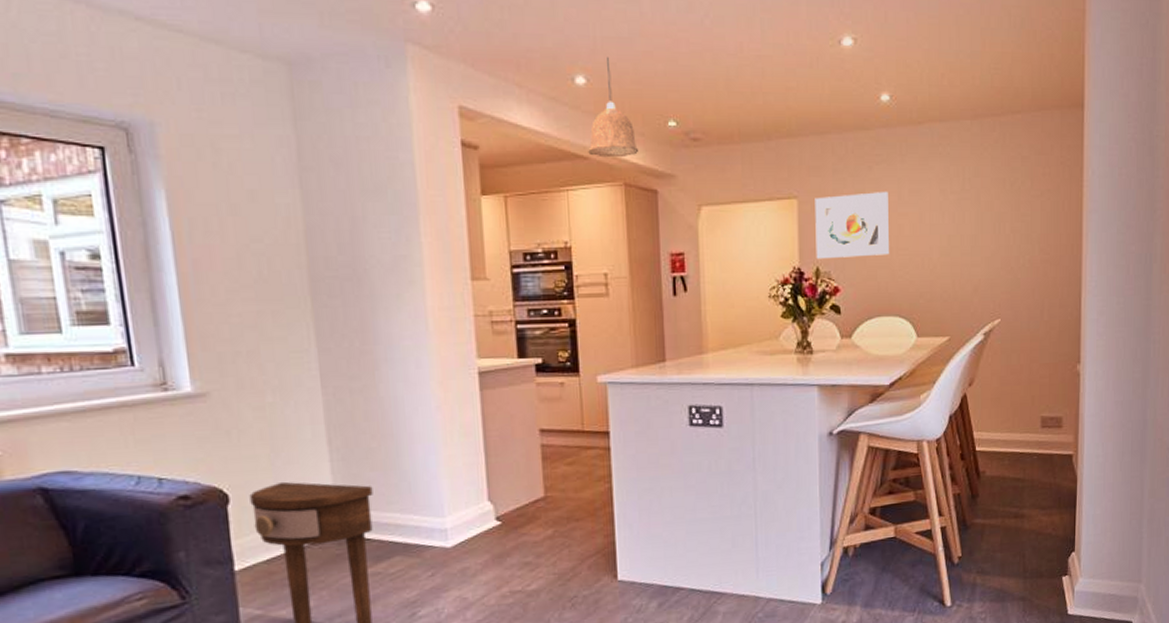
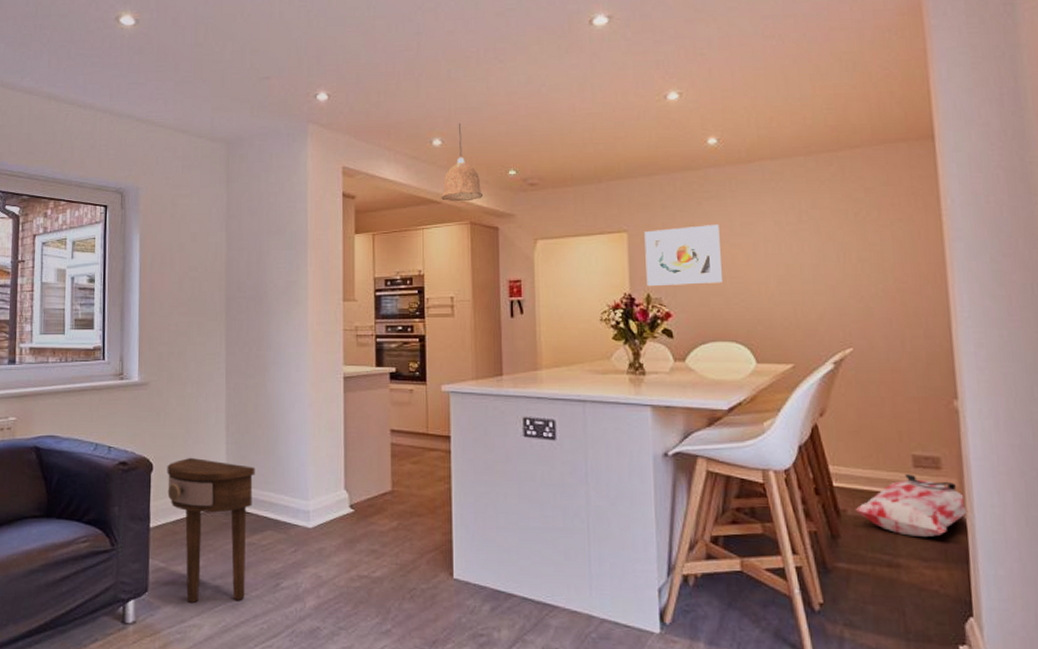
bag: none [993,434,1080,489] -> present [856,474,969,537]

